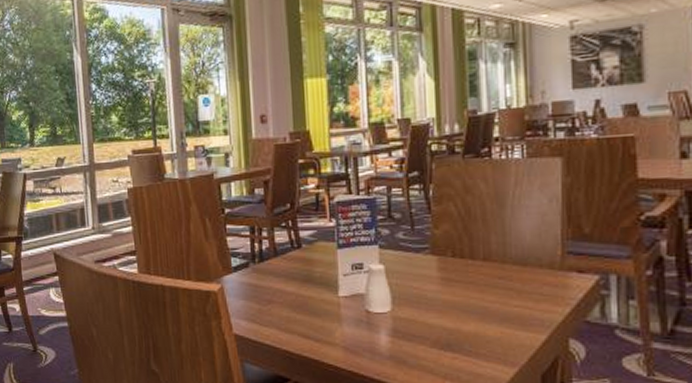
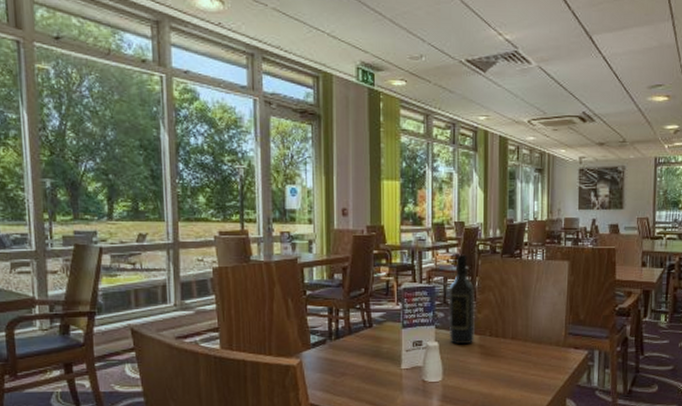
wine bottle: none [395,157,431,268] -> present [448,254,475,345]

